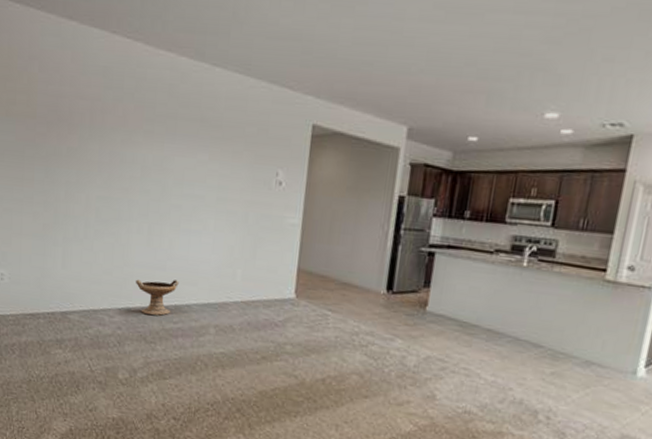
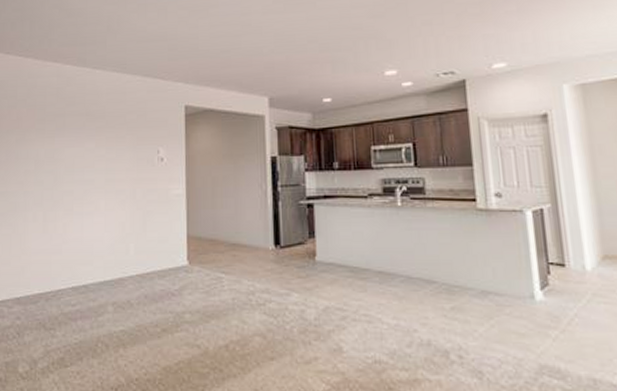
decorative bowl: present [136,279,179,316] -> none [33,262,75,300]

